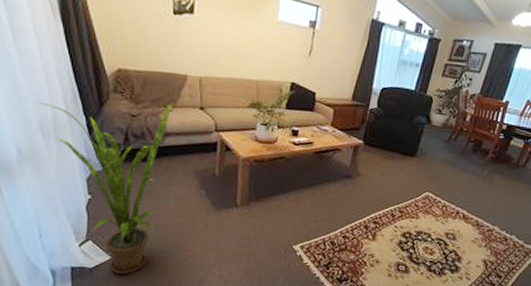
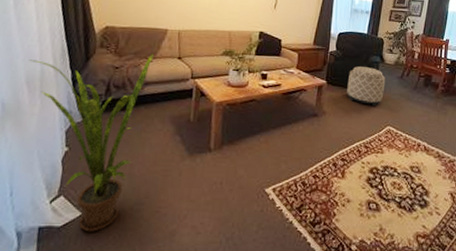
ottoman: none [385,127,430,171] -> present [347,66,386,106]

